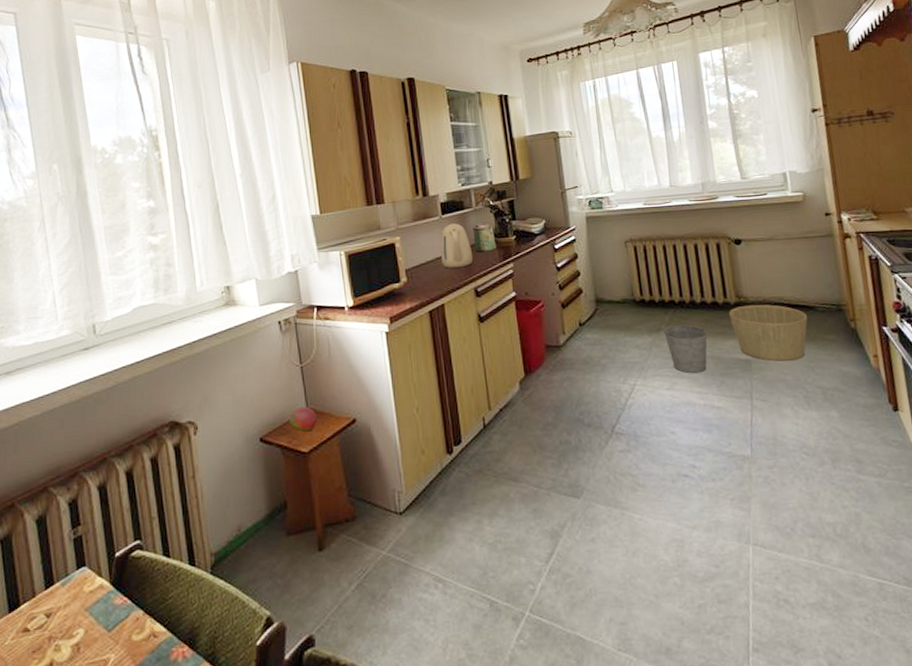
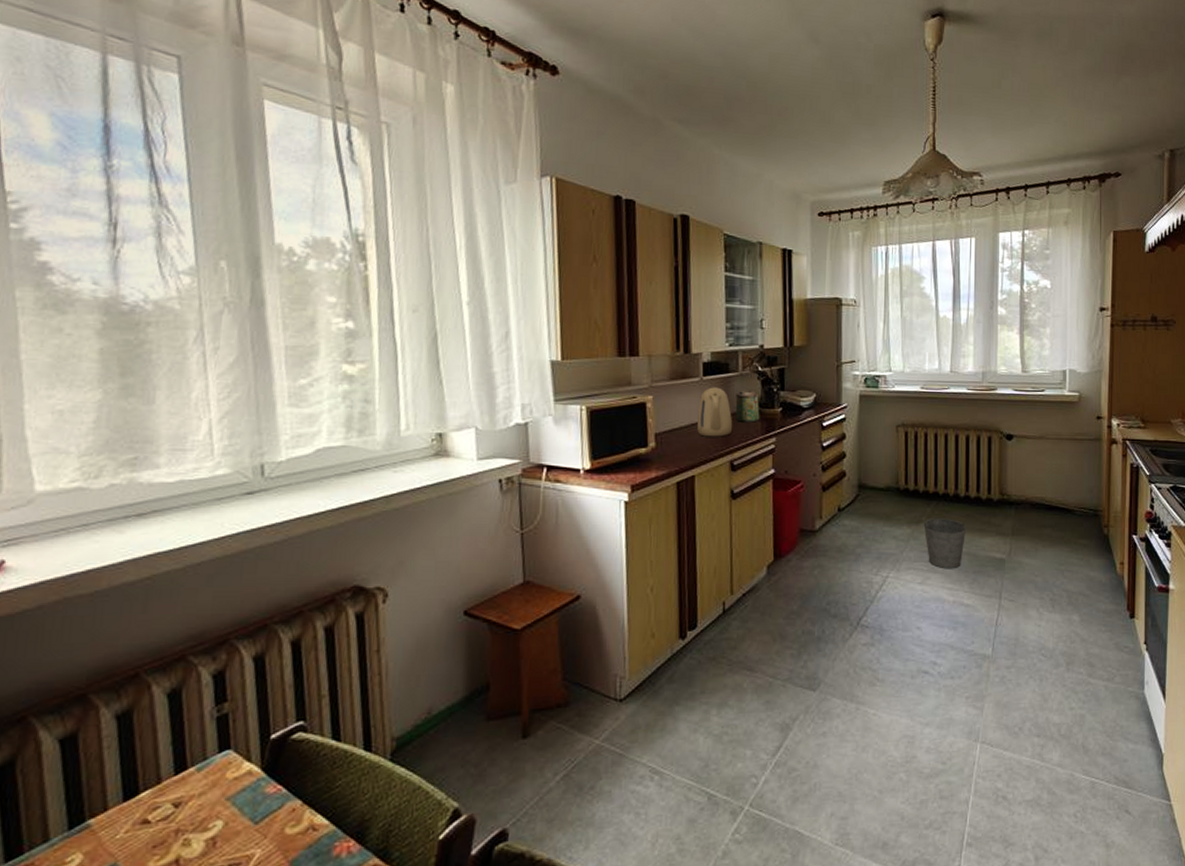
fruit: present [288,407,317,432] -> none [500,579,535,607]
basket: present [728,304,808,362] -> none [990,503,1064,562]

